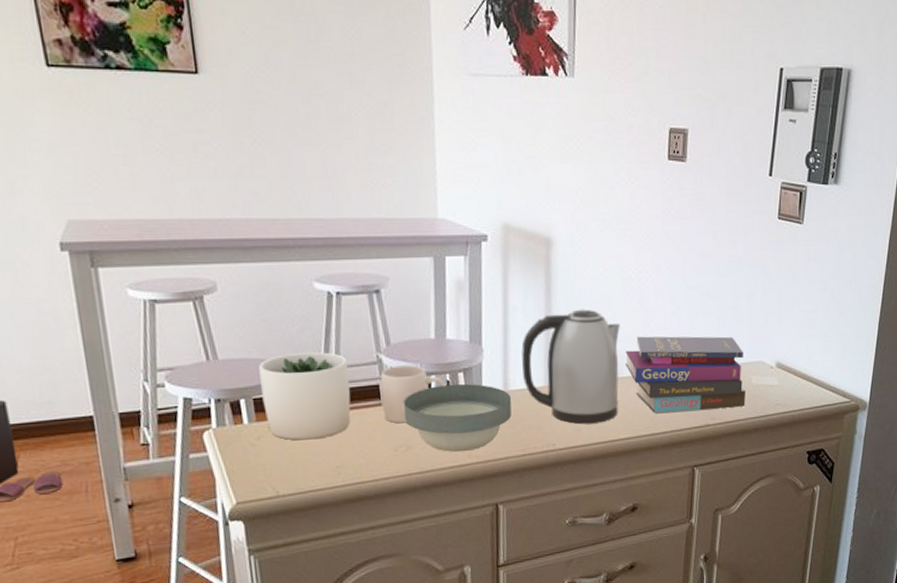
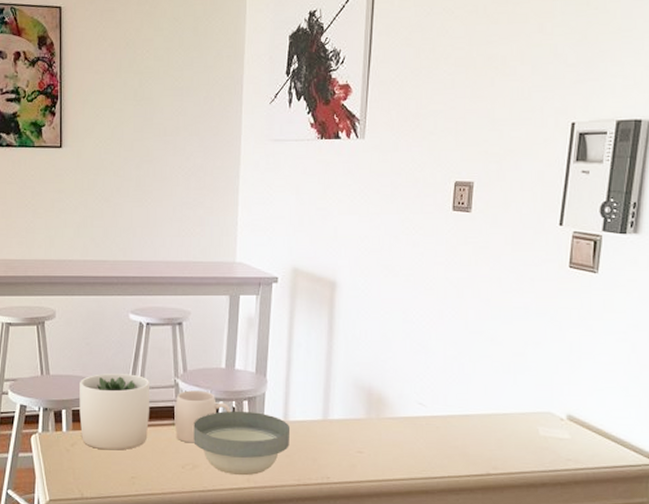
kettle: present [521,309,620,424] -> none [302,348,399,460]
books: present [625,336,746,413] -> none [403,378,532,458]

